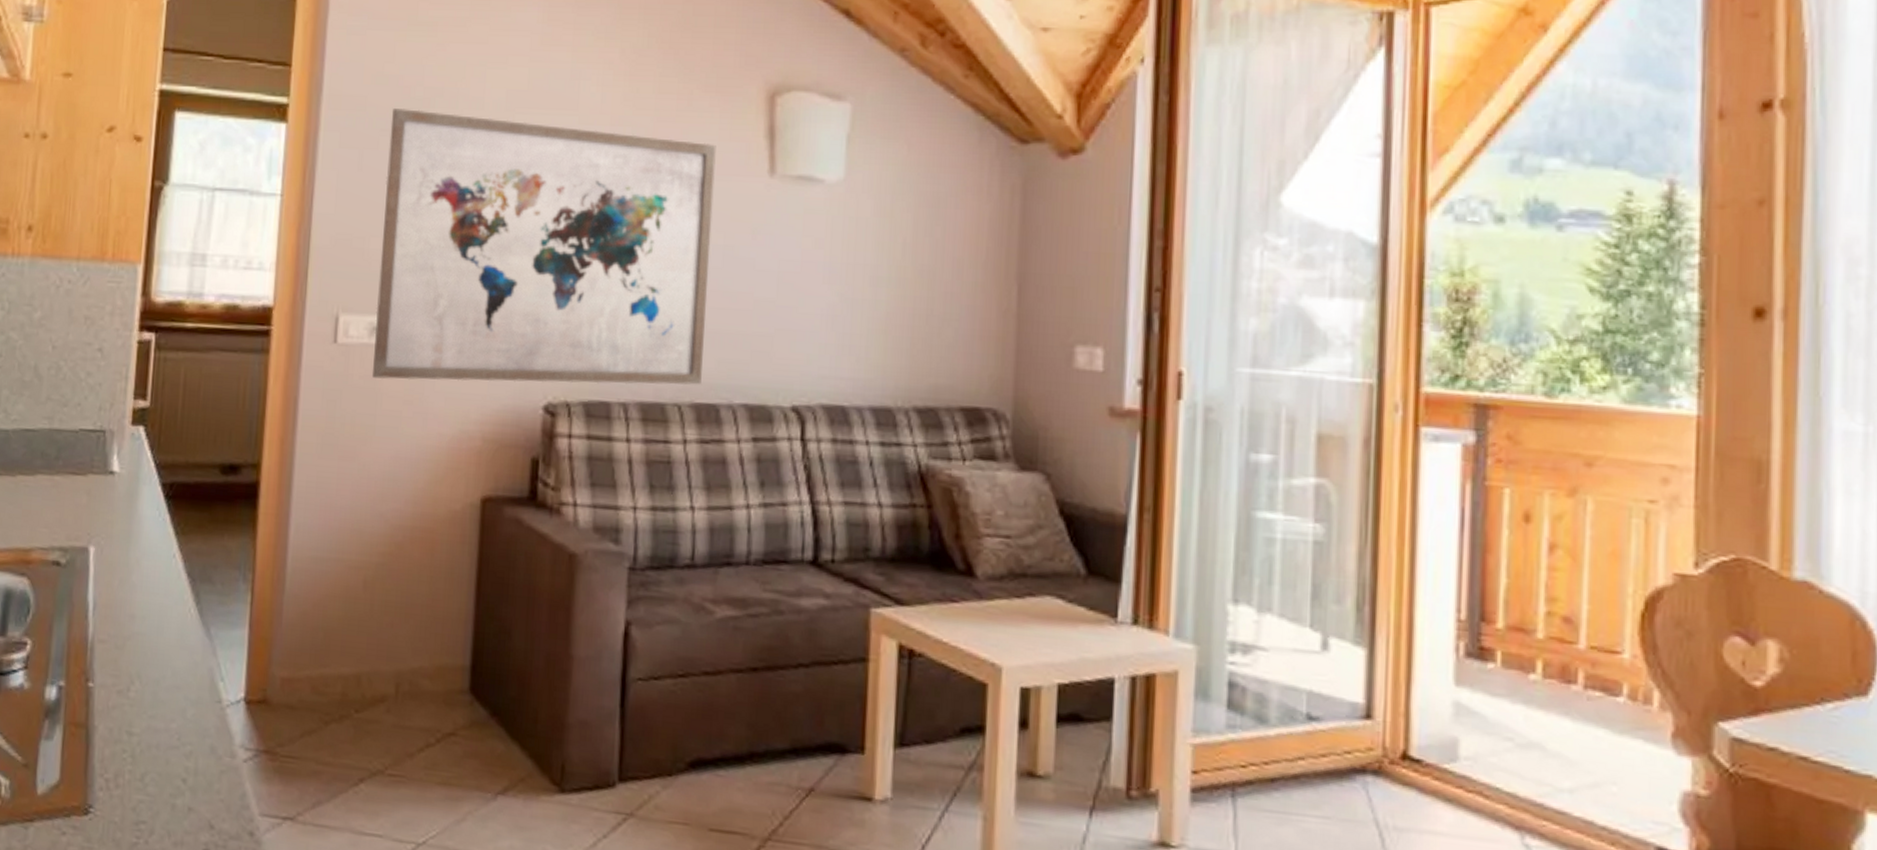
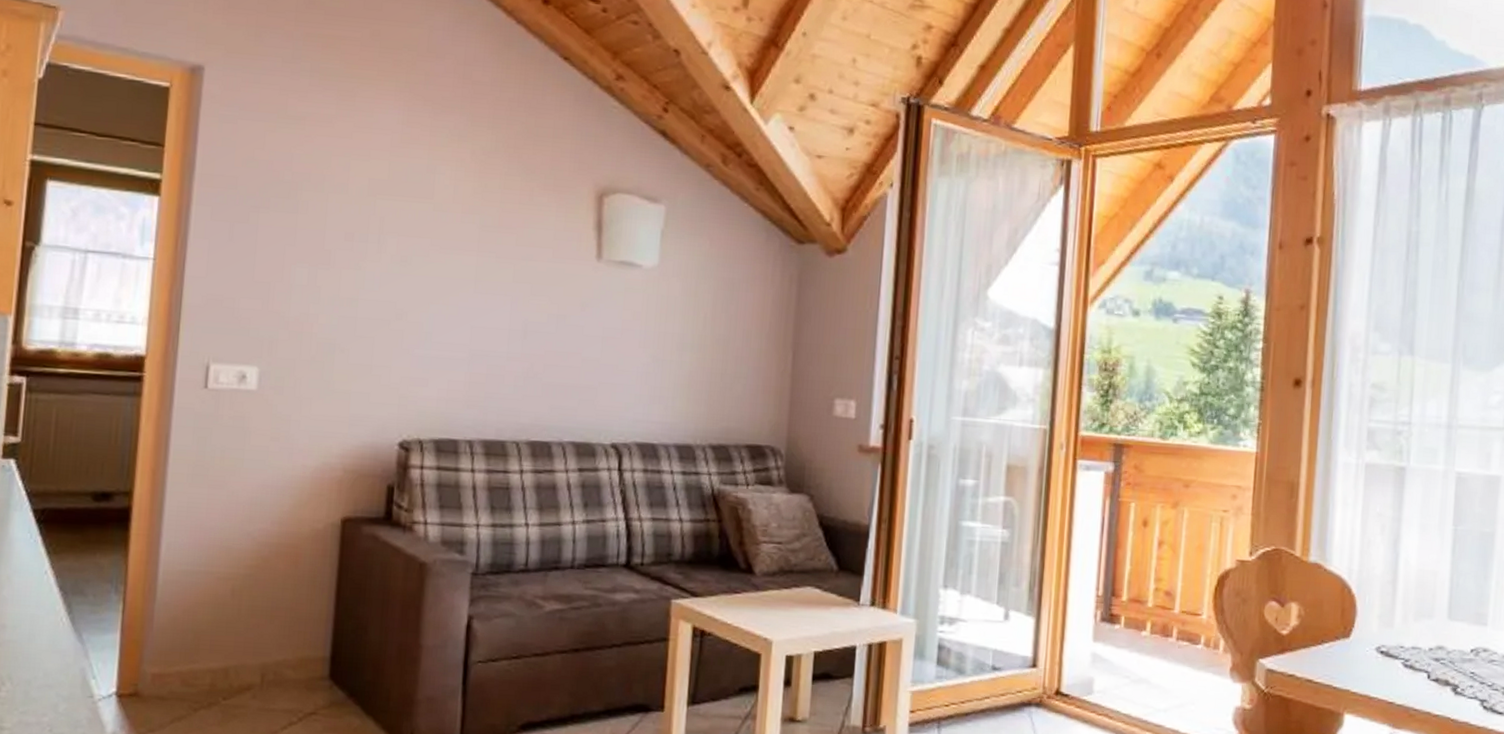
wall art: present [371,108,716,386] -> none [240,189,553,427]

